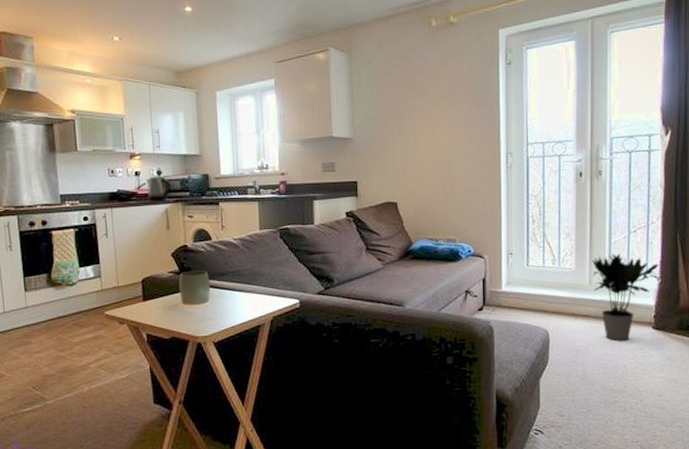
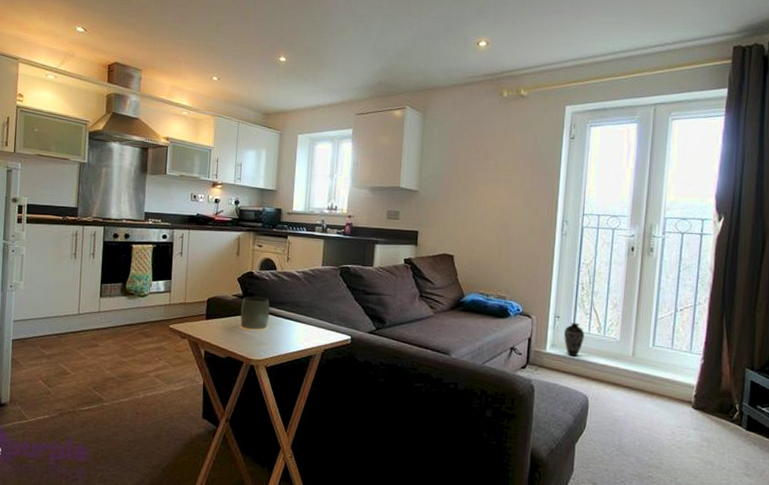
kettle: present [146,175,172,202] -> none [223,204,246,229]
decorative vase: none [518,257,539,292] -> present [564,322,585,357]
potted plant: present [592,253,660,341] -> none [636,328,704,417]

